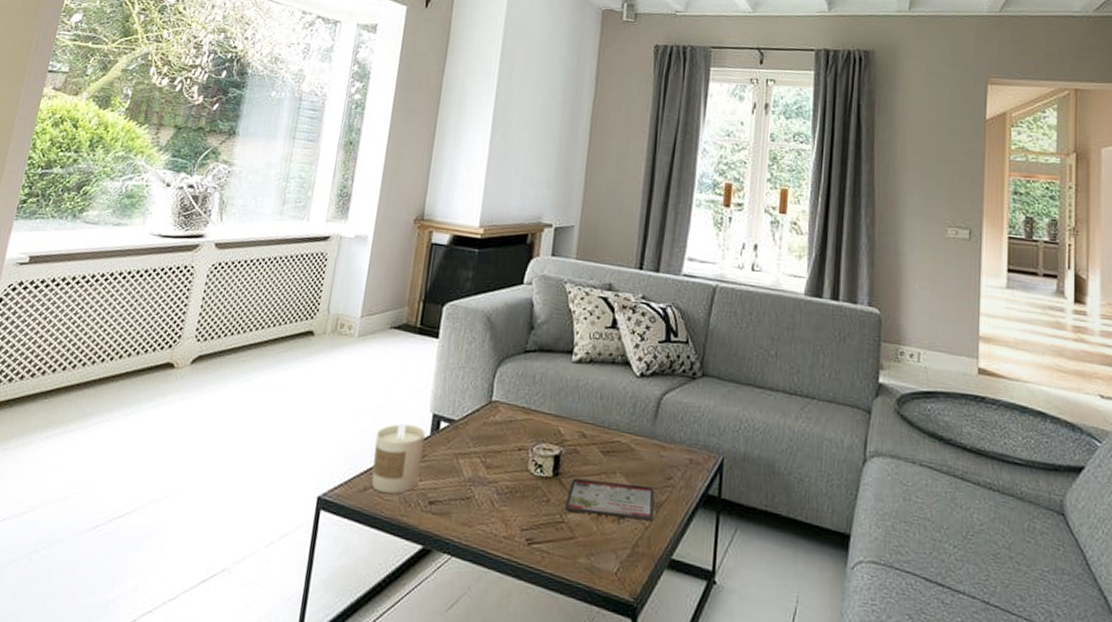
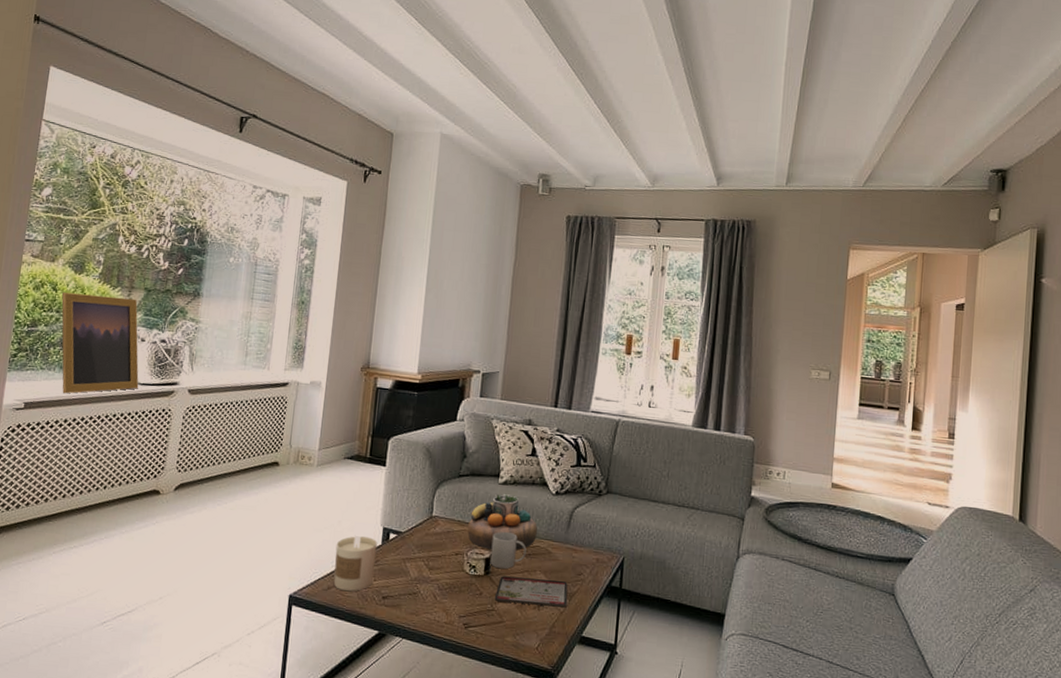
picture frame: none [73,130,166,247] -> present [61,292,139,394]
decorative bowl: none [533,374,618,446] -> present [467,493,537,550]
mug: none [560,421,605,470] -> present [490,531,527,569]

